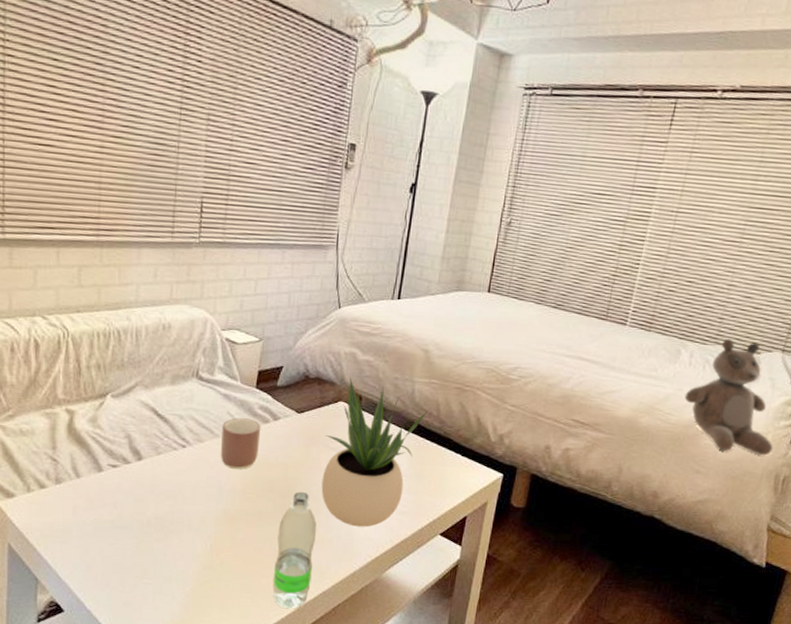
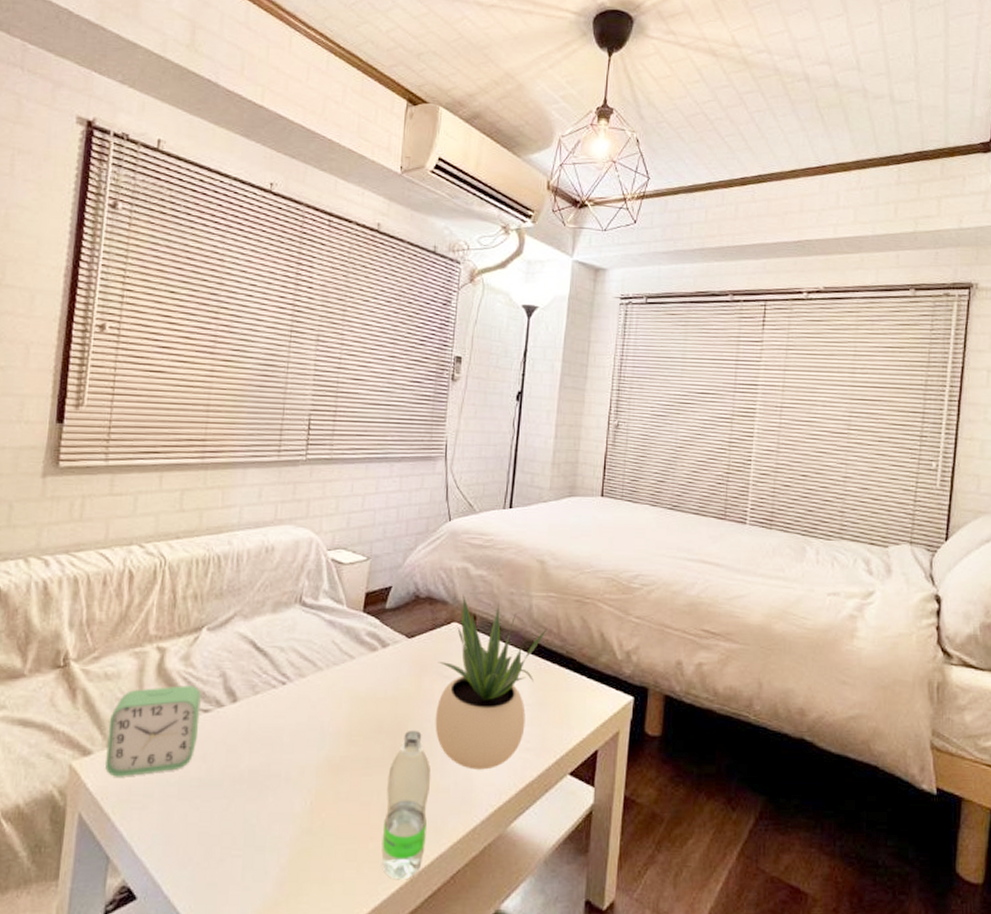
alarm clock: none [27,443,109,517] -> present [105,685,201,777]
mug: present [220,418,261,469] -> none [323,647,368,707]
stuffed animal: present [684,339,773,456] -> none [817,533,919,660]

